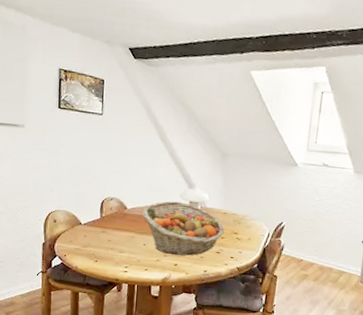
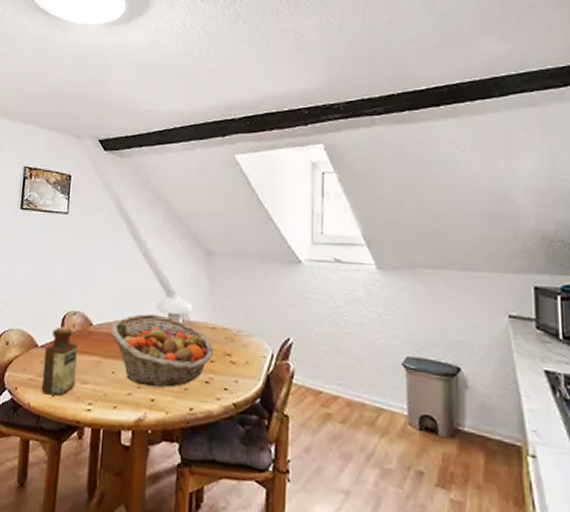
bottle: none [86,209,116,261] -> present [41,326,79,396]

